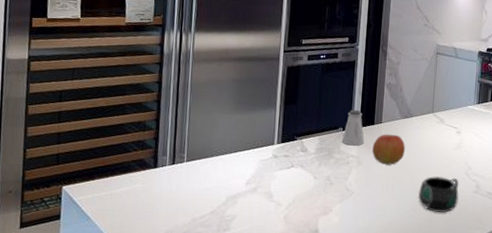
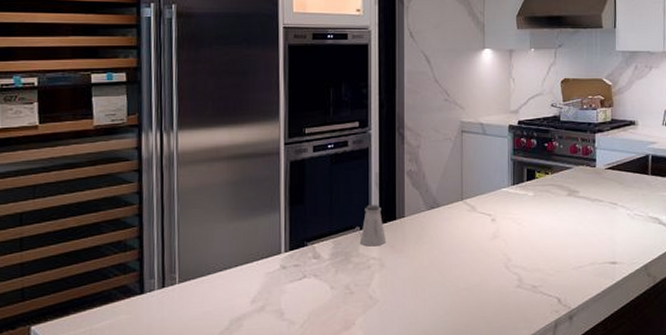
apple: present [372,134,405,165] -> none [396,229,434,265]
mug: present [417,175,459,214] -> none [452,272,499,315]

